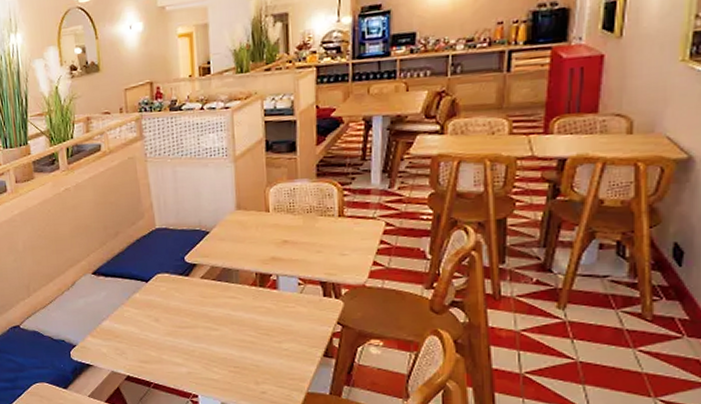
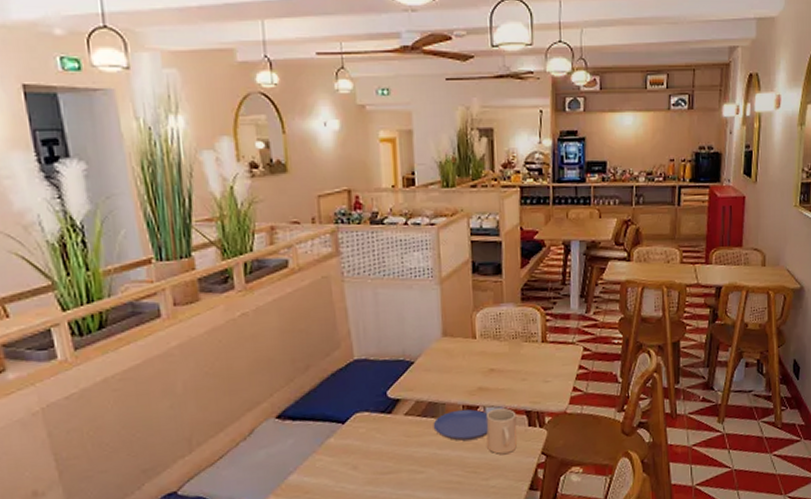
plate: none [227,277,281,305] -> present [433,409,488,441]
cup: none [278,277,311,321] -> present [485,407,517,455]

